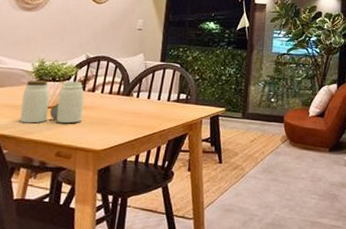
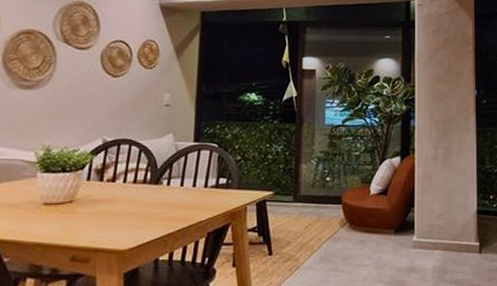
jar: present [19,80,84,124] -> none [22,170,103,224]

